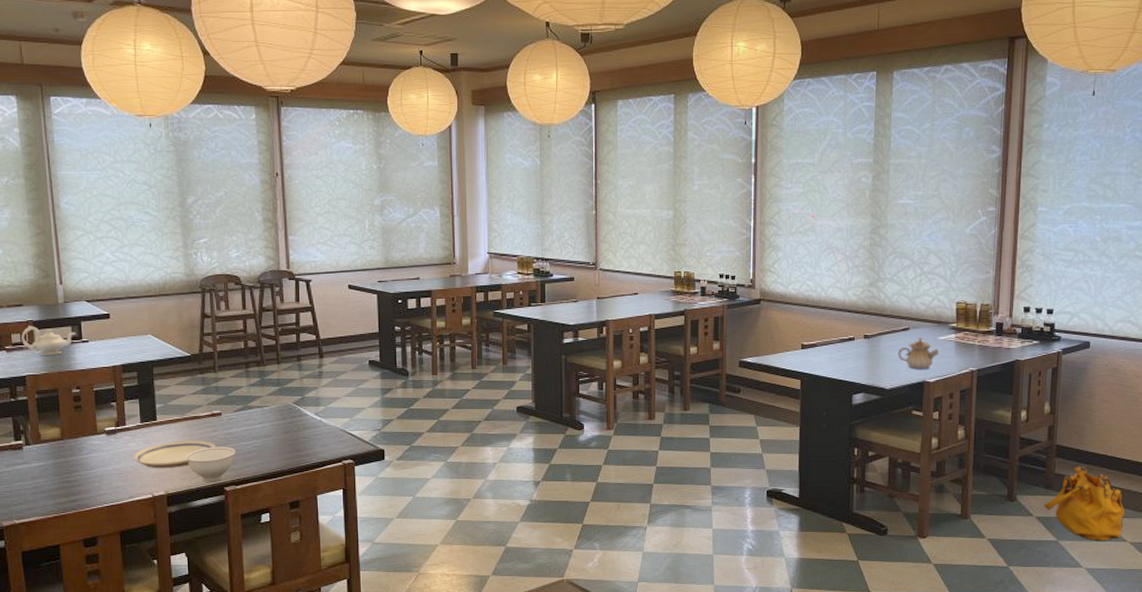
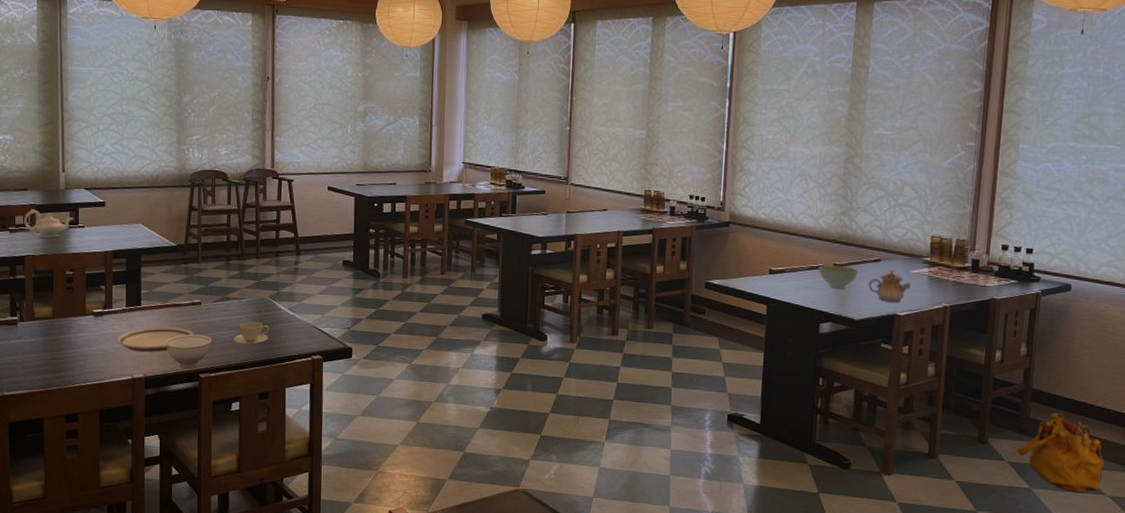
teacup: none [258,429,296,453] -> present [233,321,270,344]
bowl: none [849,336,889,359] -> present [818,265,859,289]

